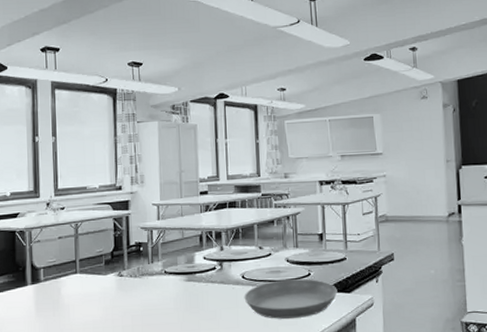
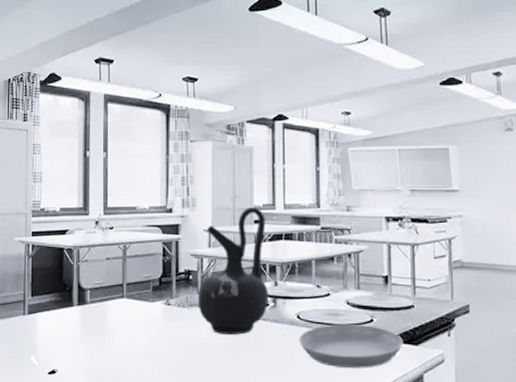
ceramic jug: none [148,180,216,299] -> present [197,207,269,335]

